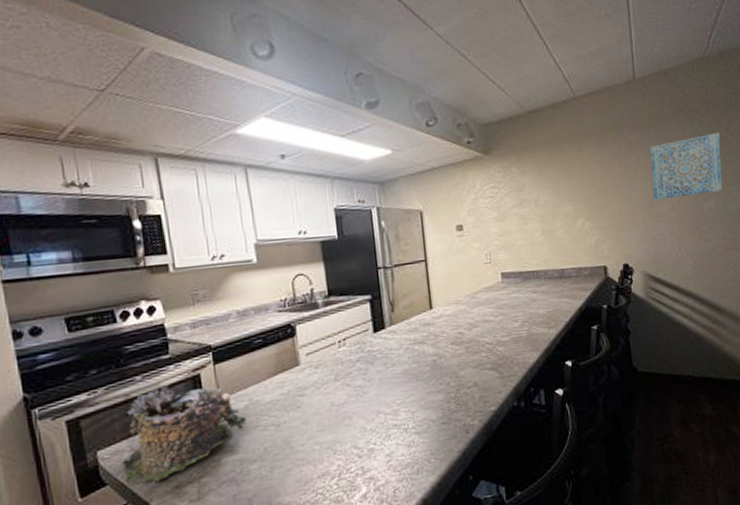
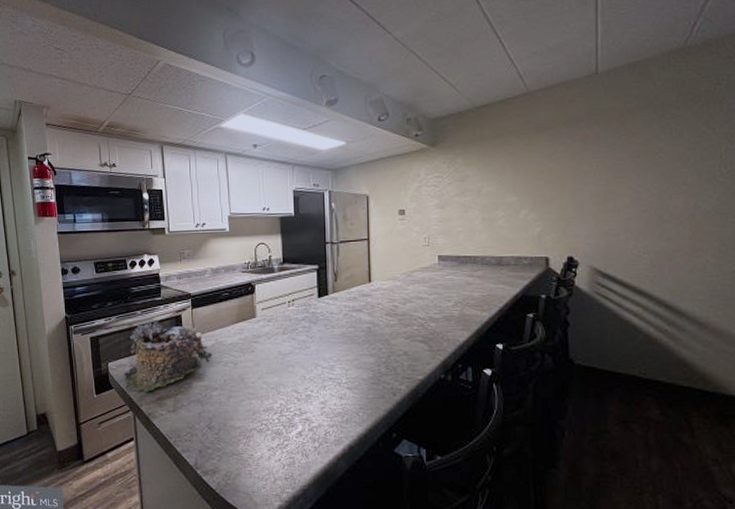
wall art: present [650,132,723,200] -> none [607,126,697,195]

